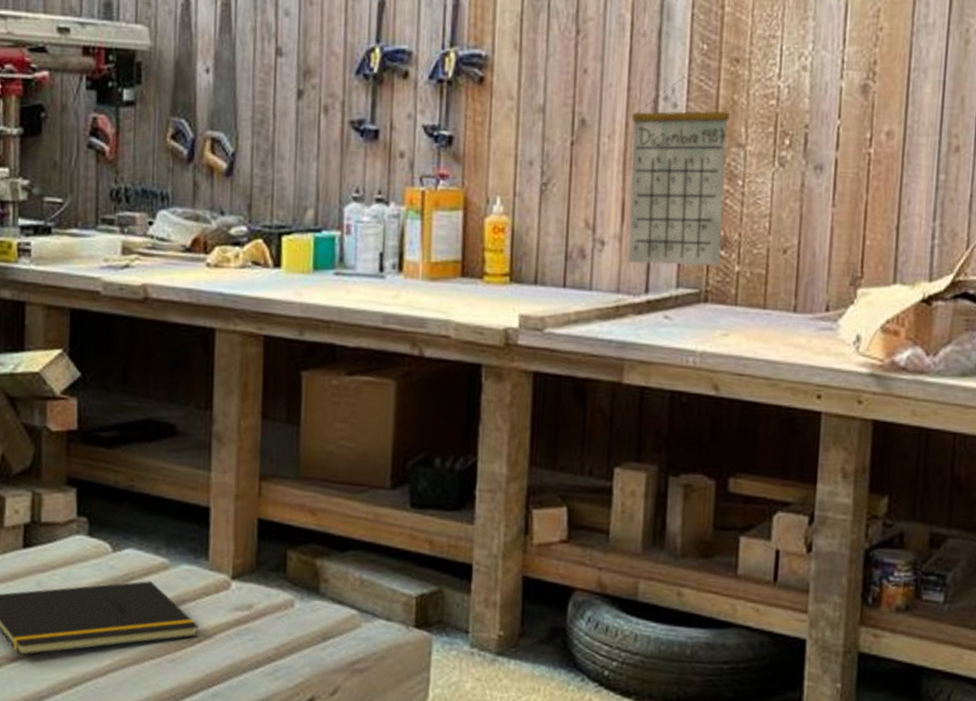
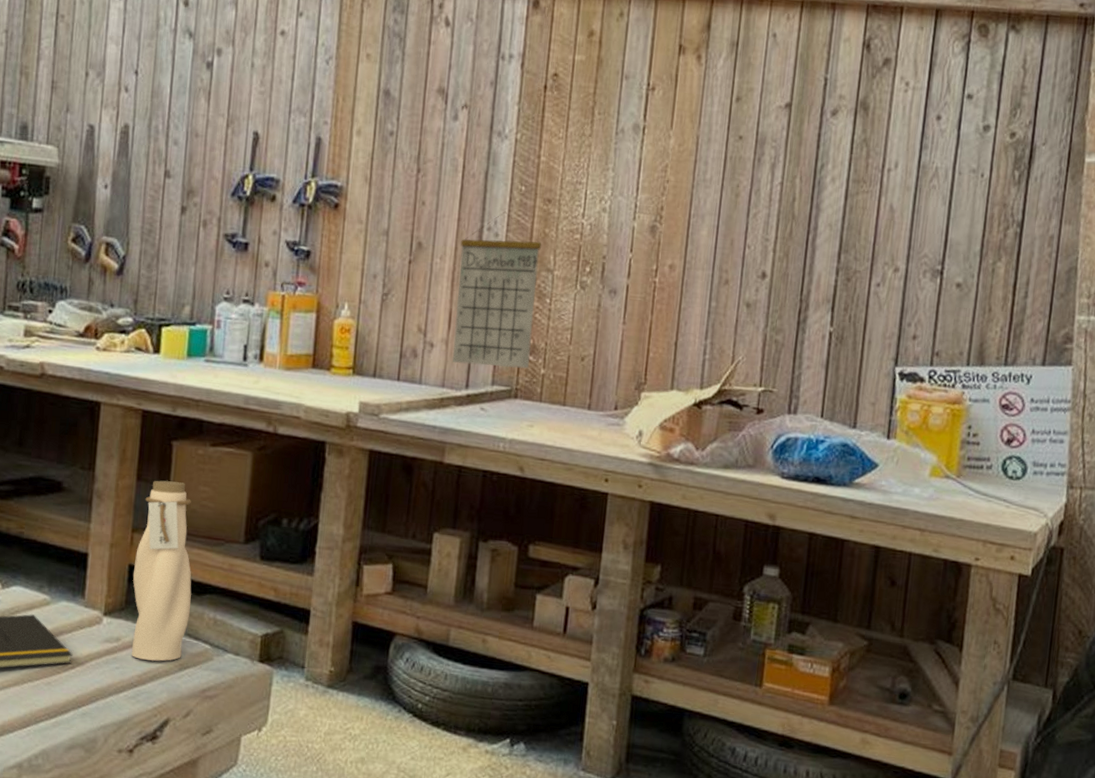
water bottle: none [263,418,333,631] -> present [131,480,192,661]

